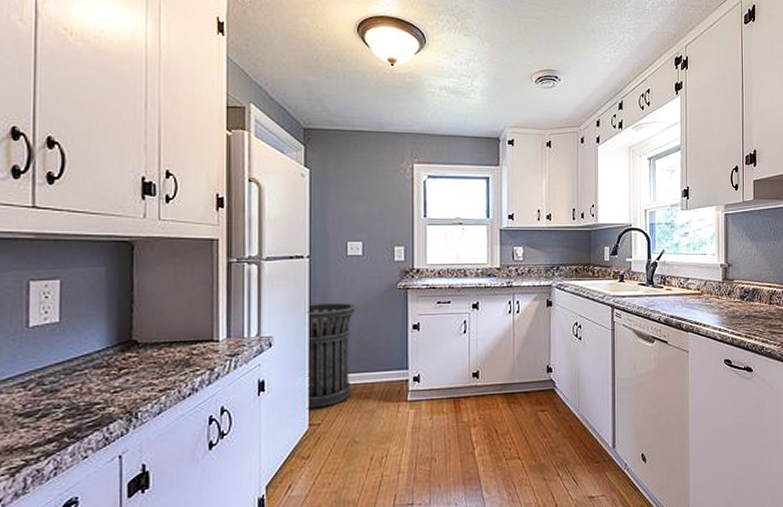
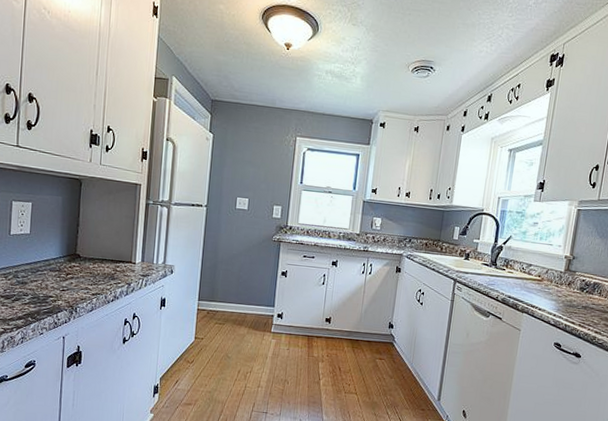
trash can: present [306,302,356,409] -> none [194,244,239,327]

